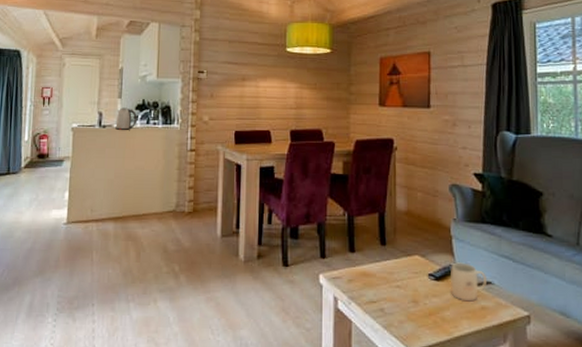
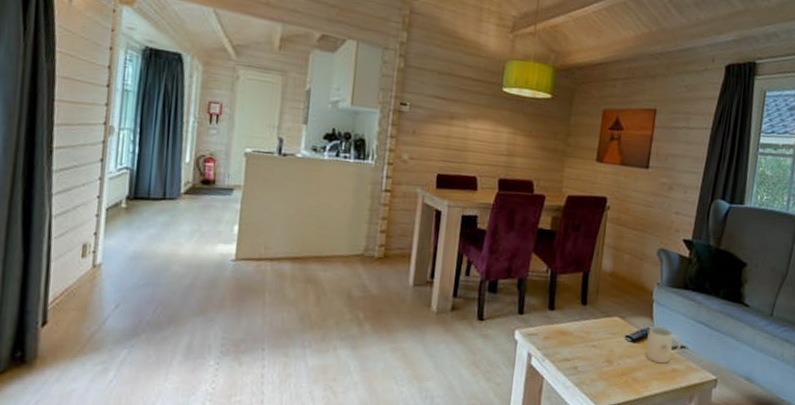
kettle: present [115,107,137,131] -> none [298,135,325,163]

